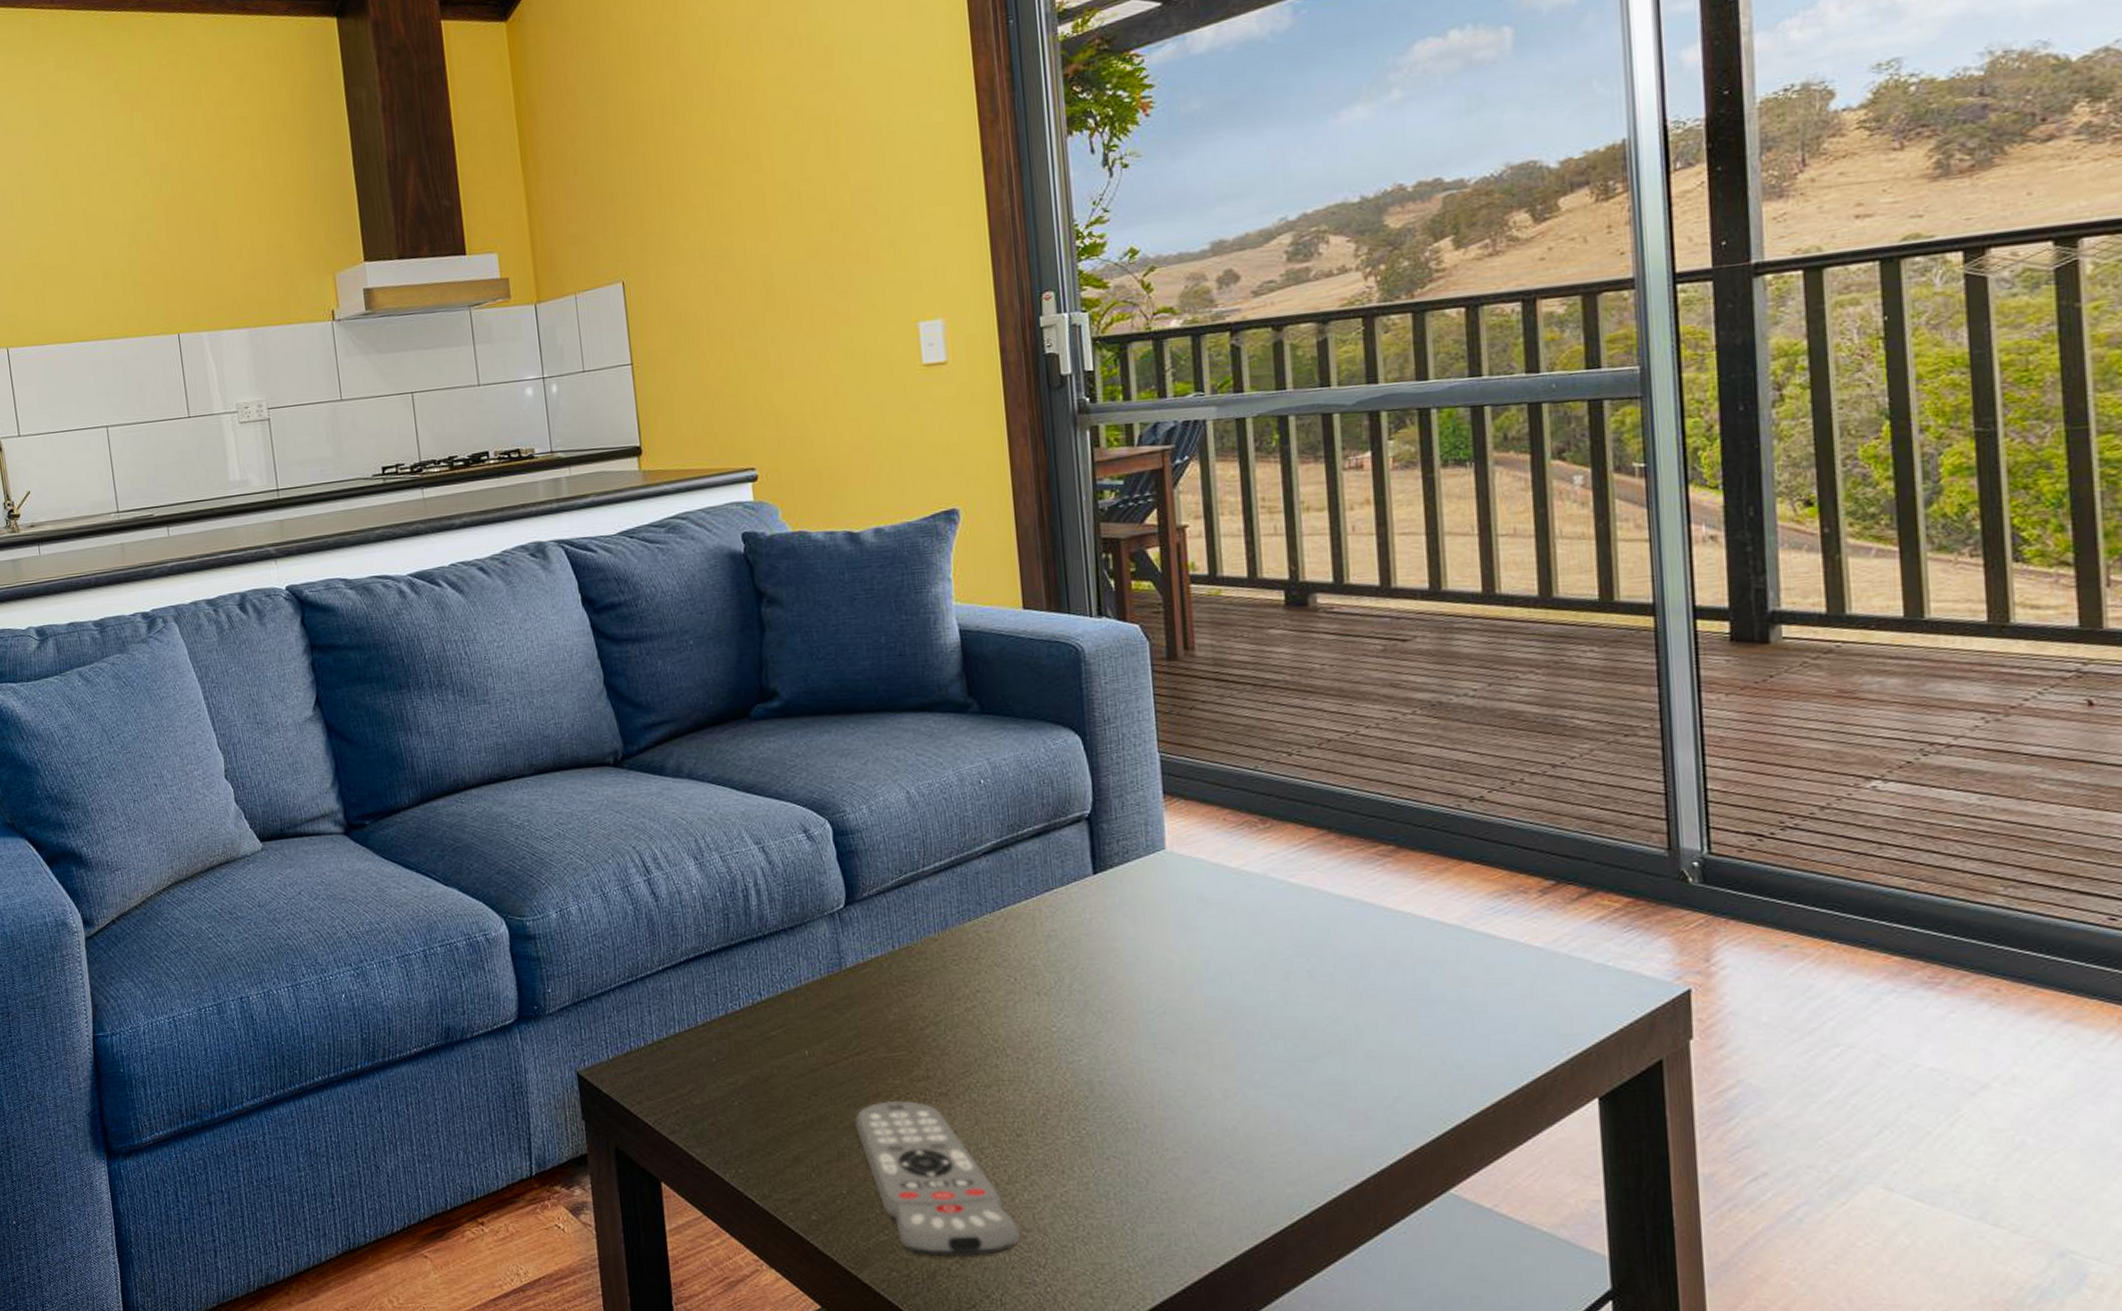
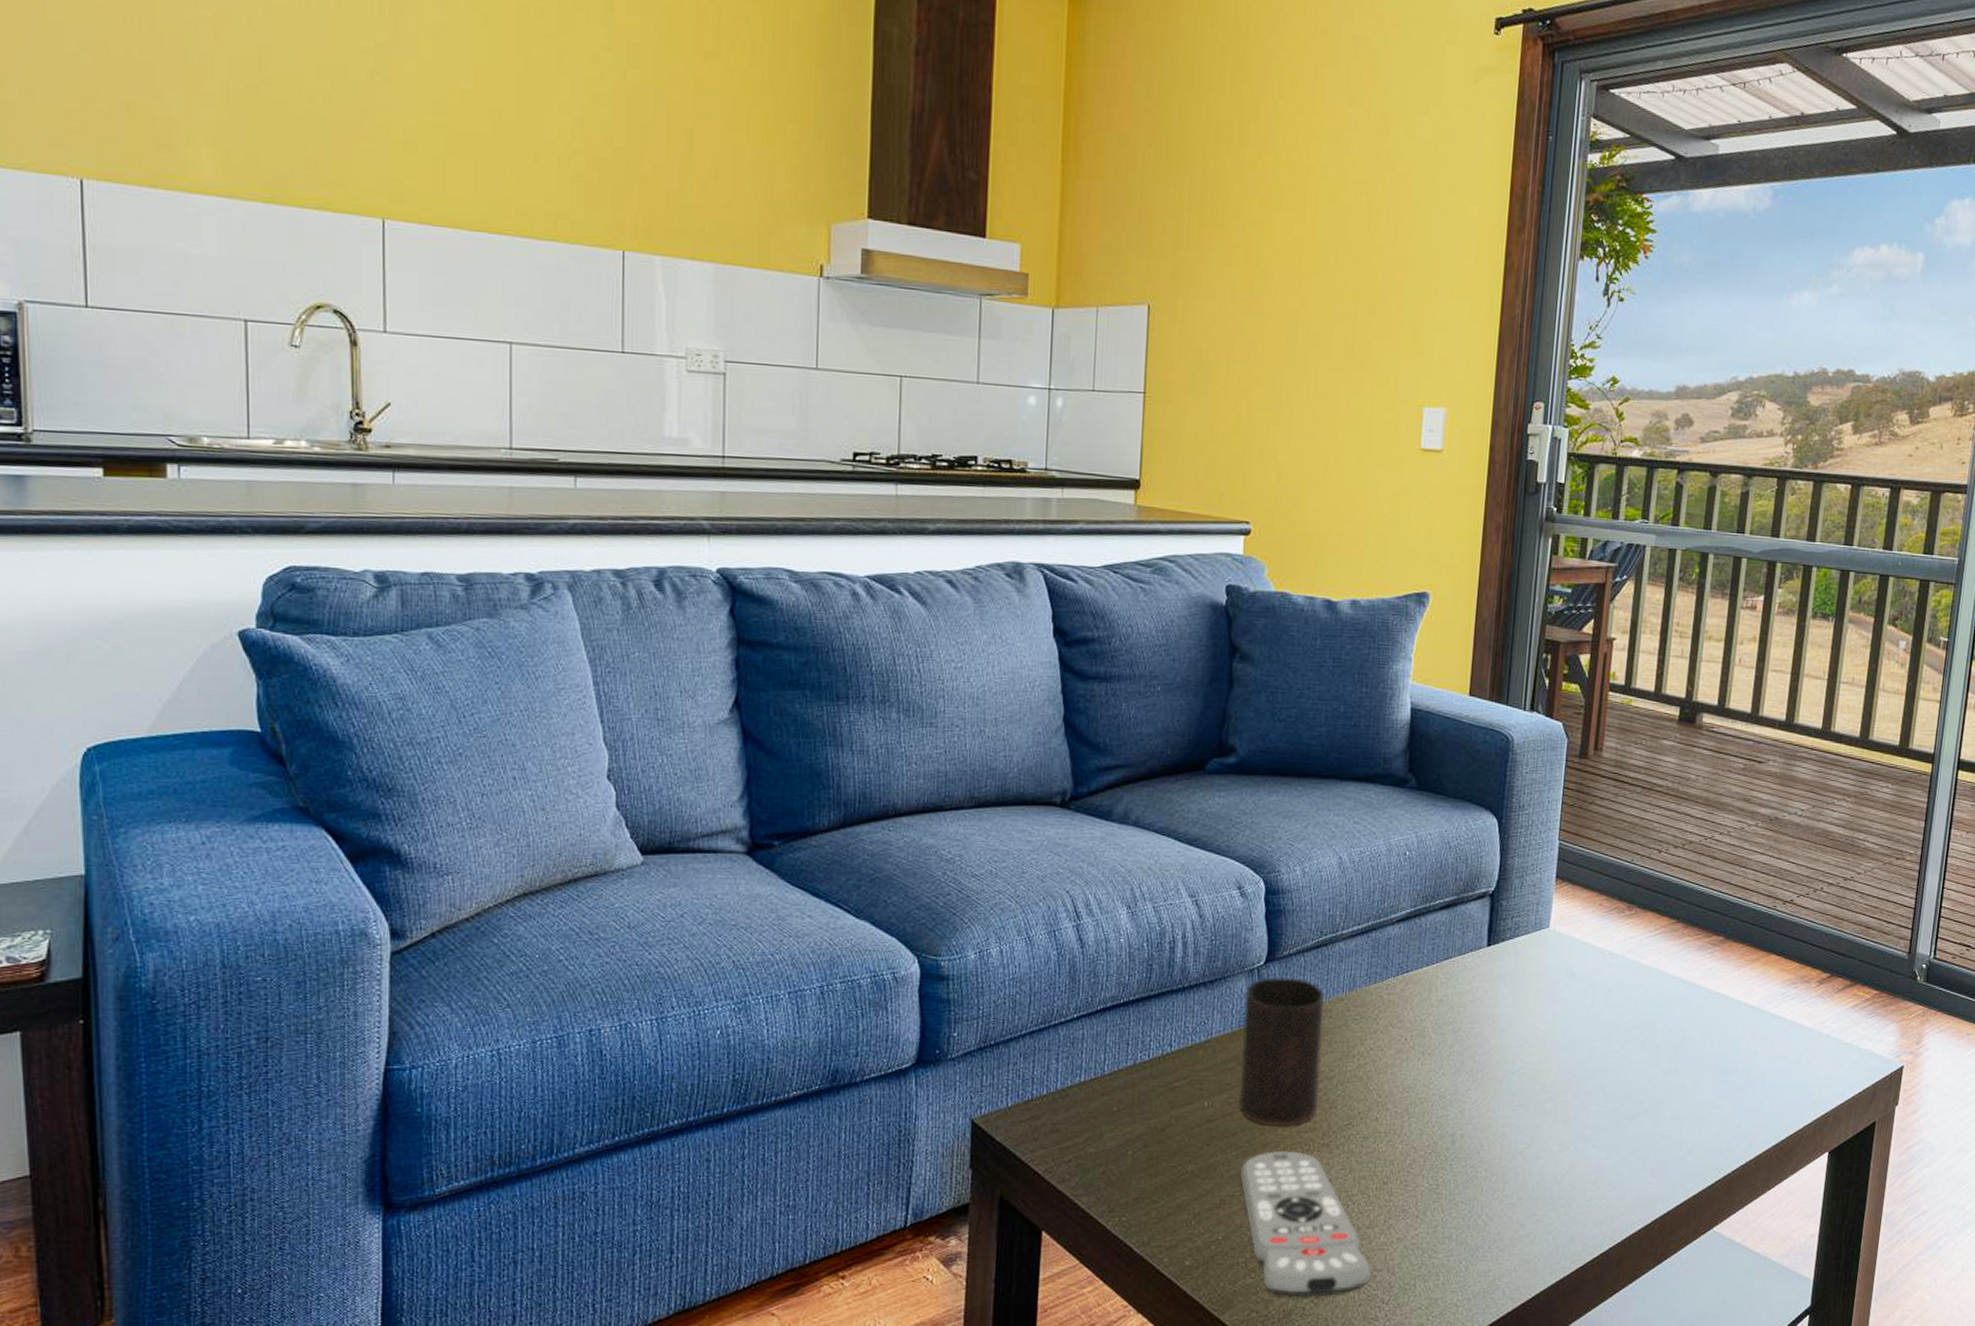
cup: none [830,920,928,1076] -> present [1239,978,1324,1127]

